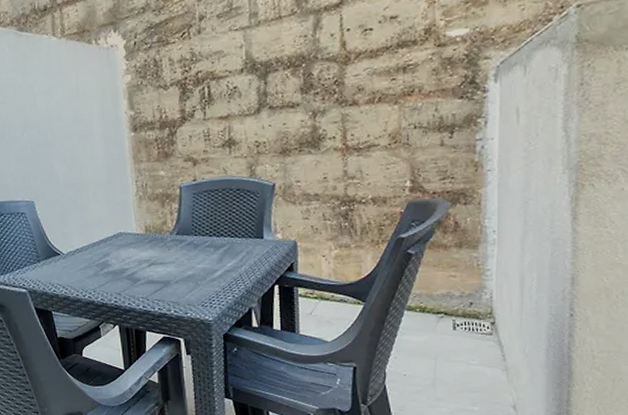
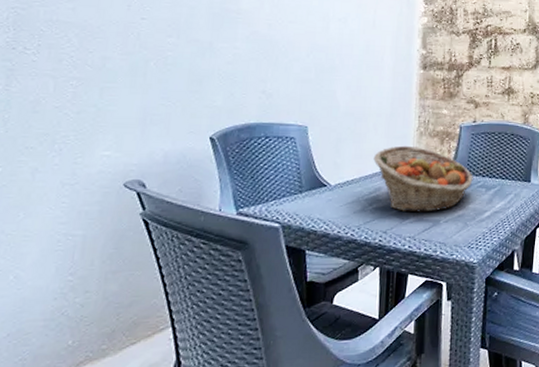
fruit basket: none [98,211,200,275] -> present [373,145,473,213]

